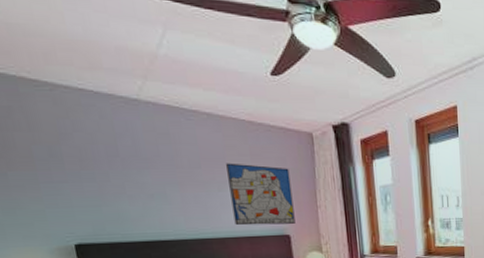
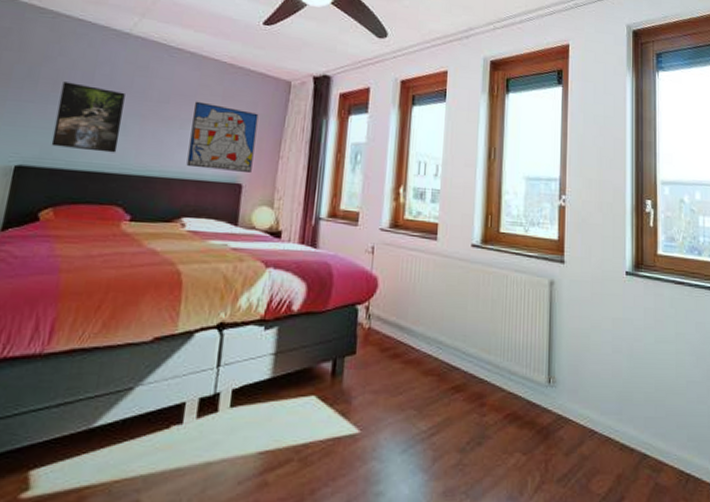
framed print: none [89,158,166,223] -> present [51,82,125,153]

